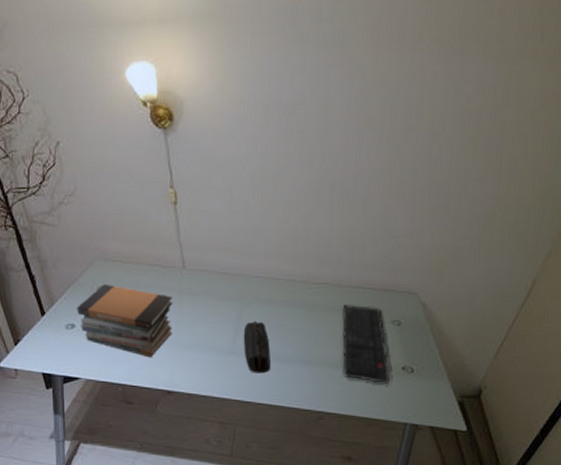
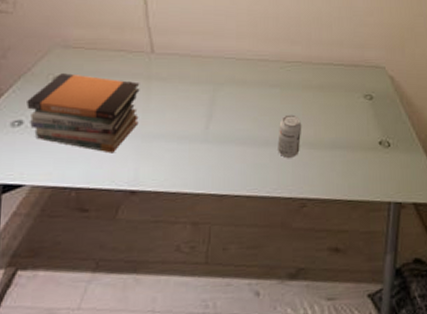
pencil case: present [243,320,271,374] -> none [217,103,248,161]
beverage can: none [300,335,326,375] -> present [278,114,302,158]
keyboard: present [342,303,391,384] -> none [317,80,369,161]

